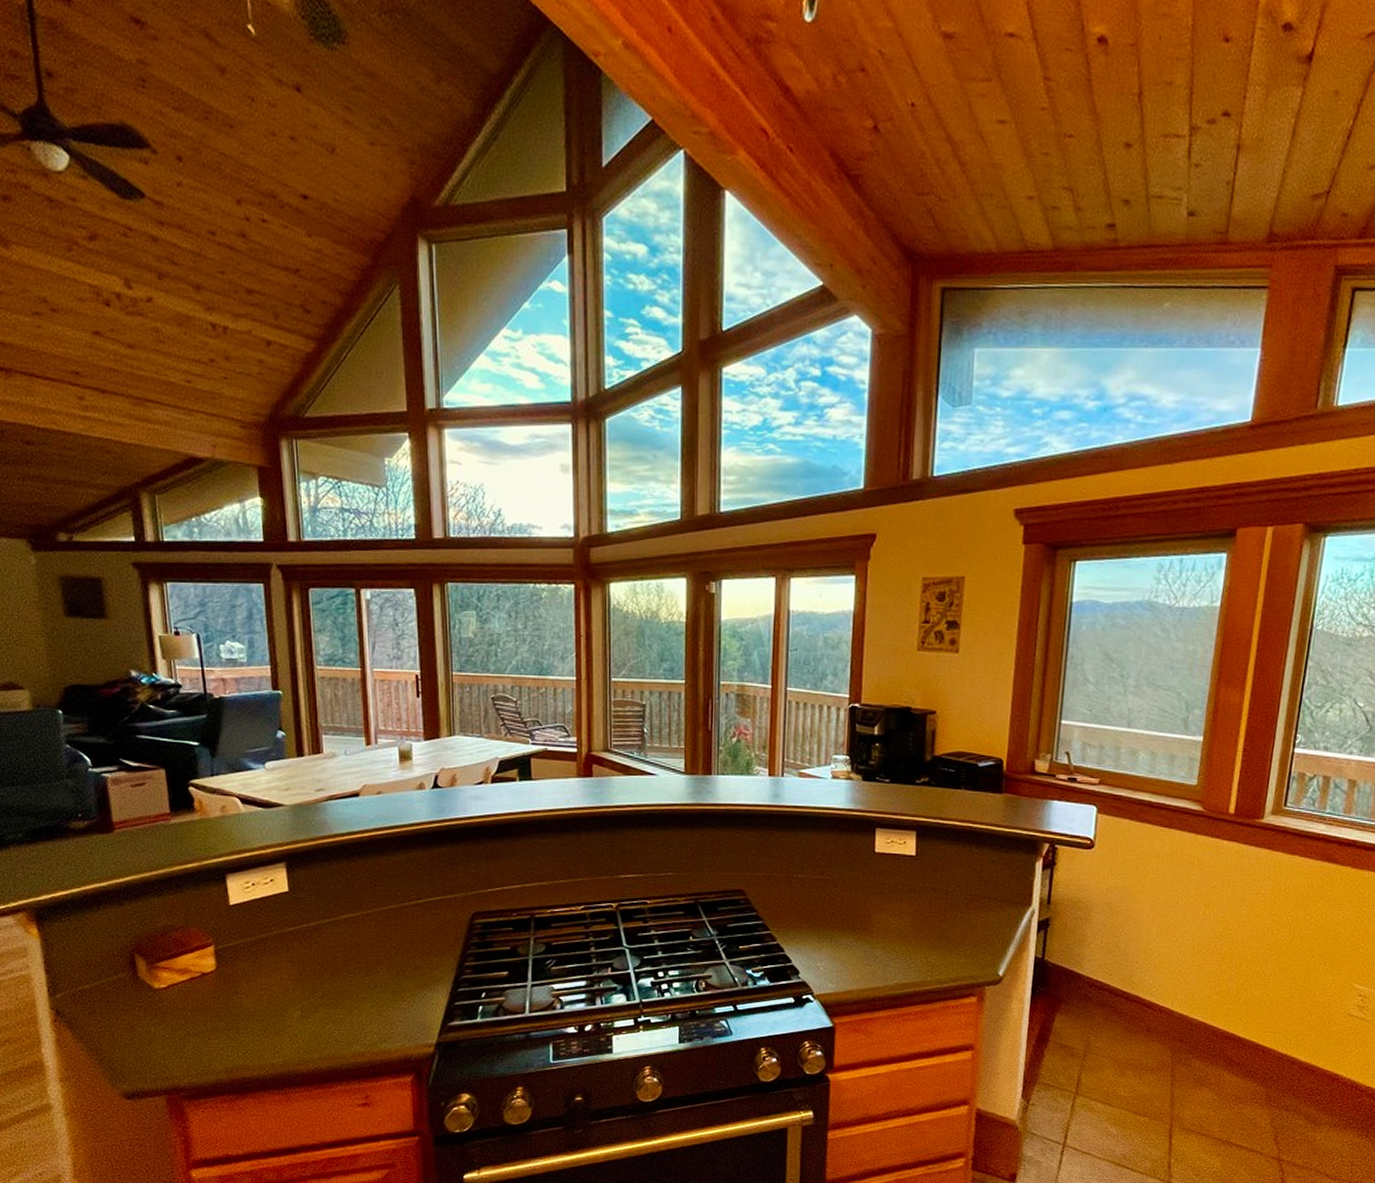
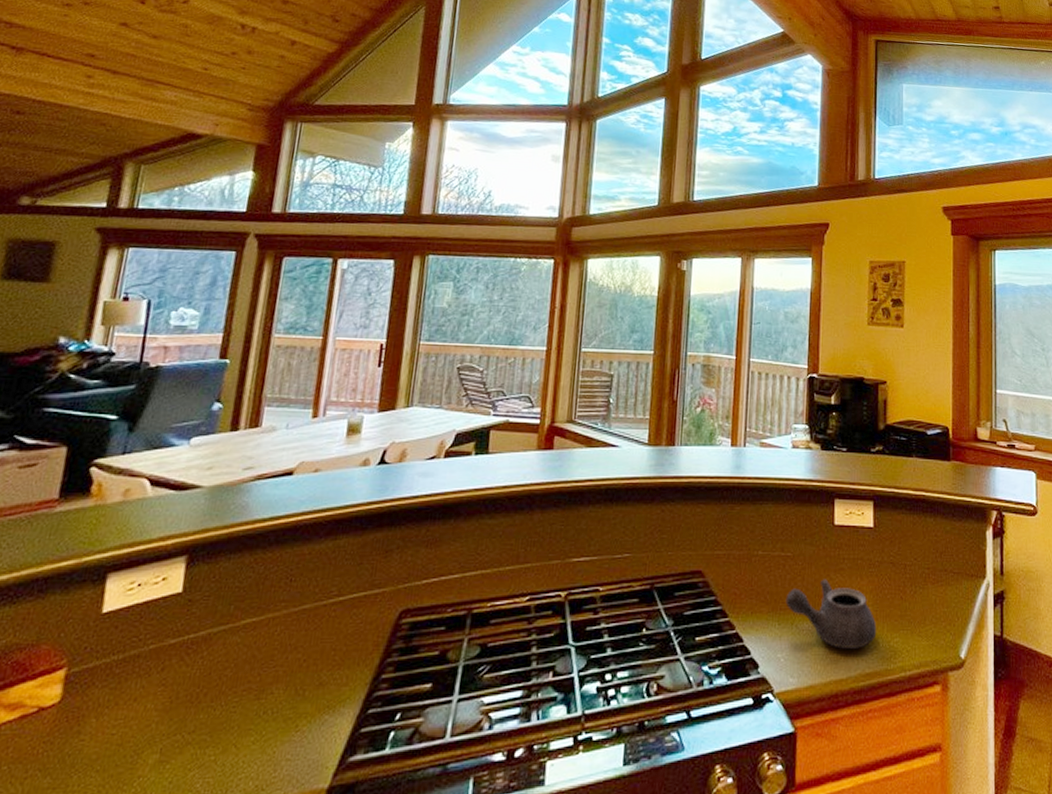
teapot: none [825,901,915,962] -> present [785,579,877,649]

